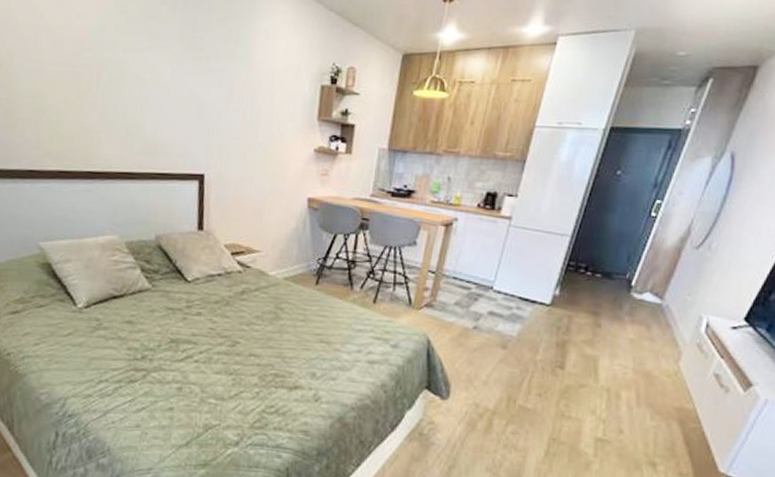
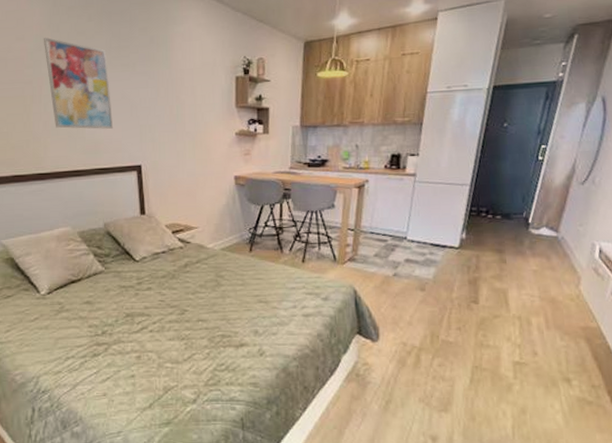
wall art: none [107,18,178,129] -> present [43,37,113,129]

